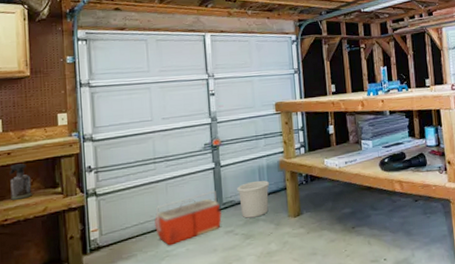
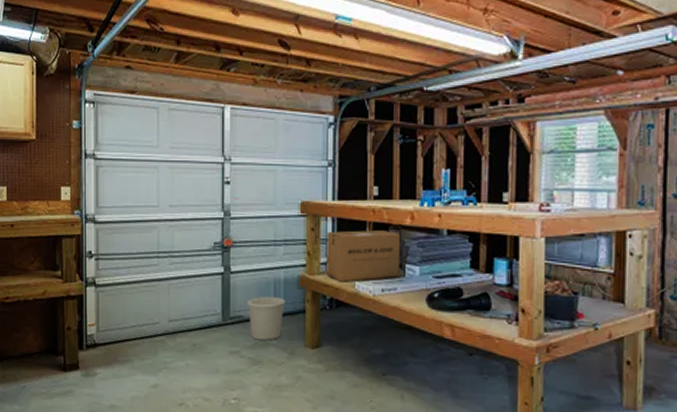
spray bottle: present [10,163,32,200] -> none [12,238,33,278]
cooler: present [155,191,222,246] -> none [154,301,227,357]
box: none [298,117,357,161] -> present [327,230,400,282]

